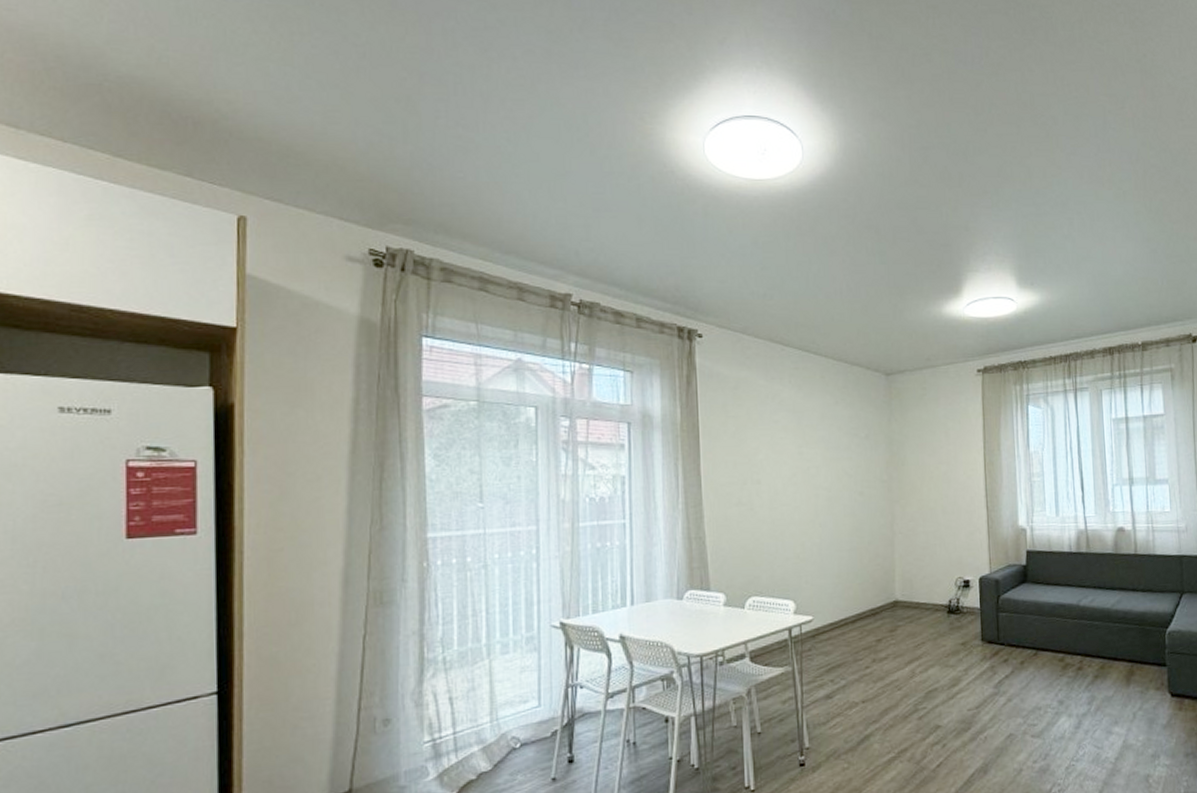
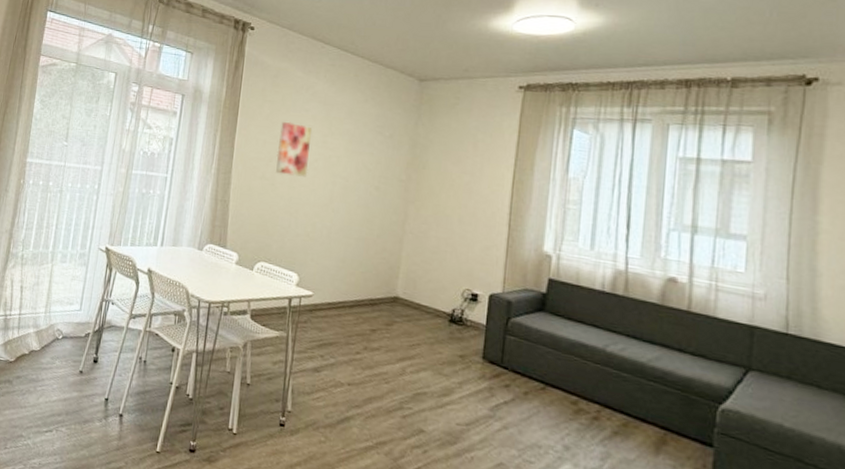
wall art: none [750,436,788,497] -> present [276,121,313,177]

